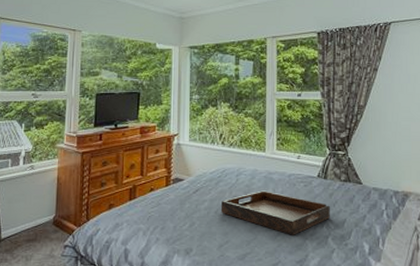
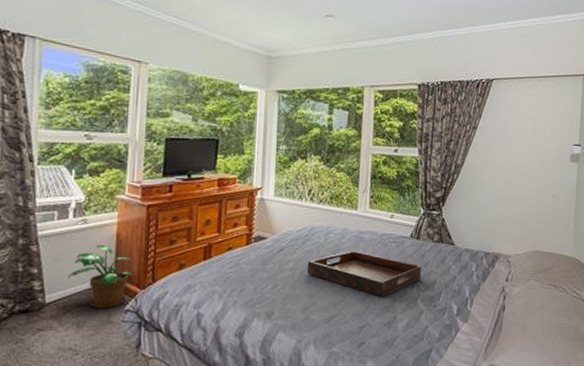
potted plant: none [19,187,70,244] -> present [68,244,133,308]

